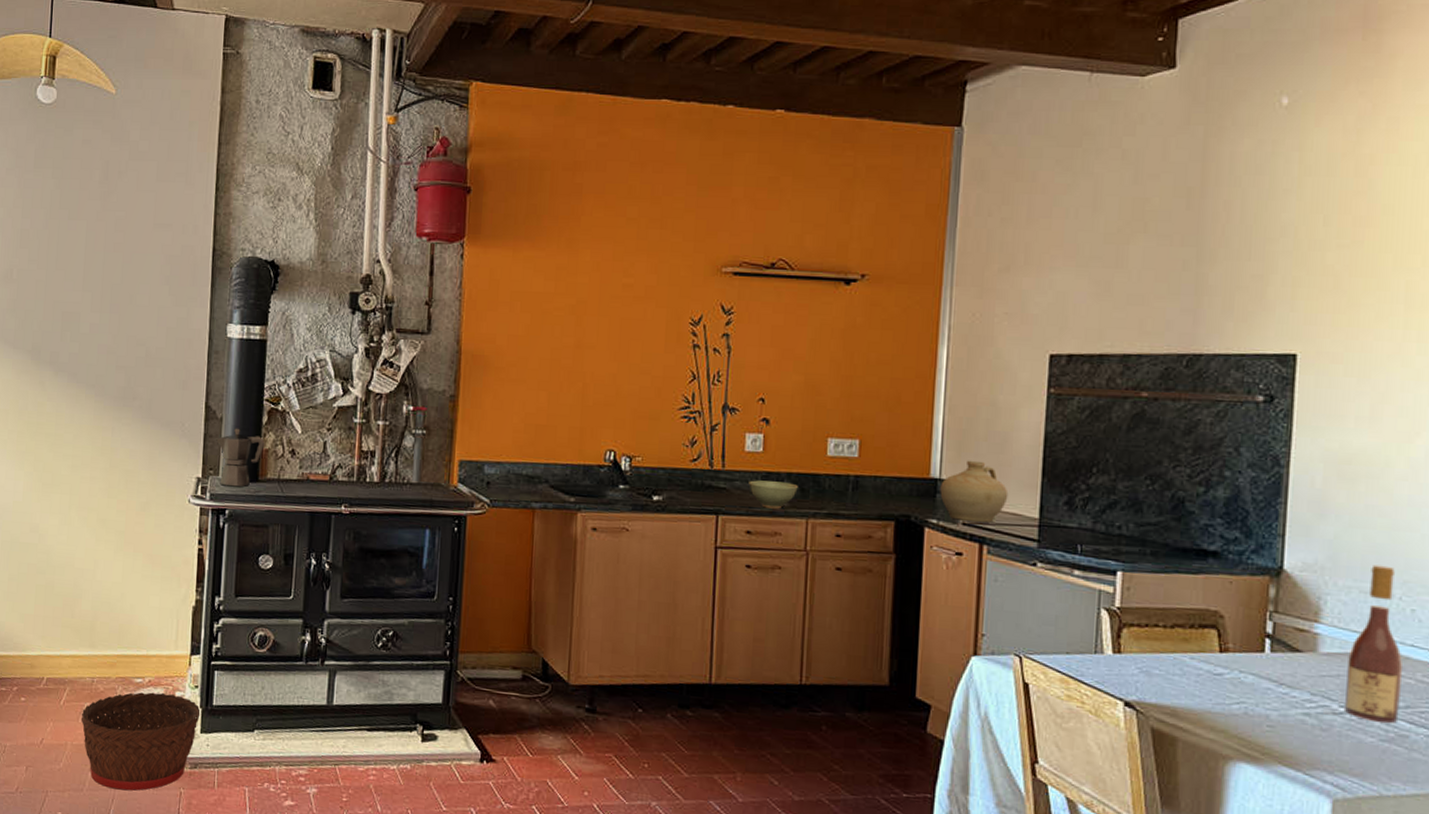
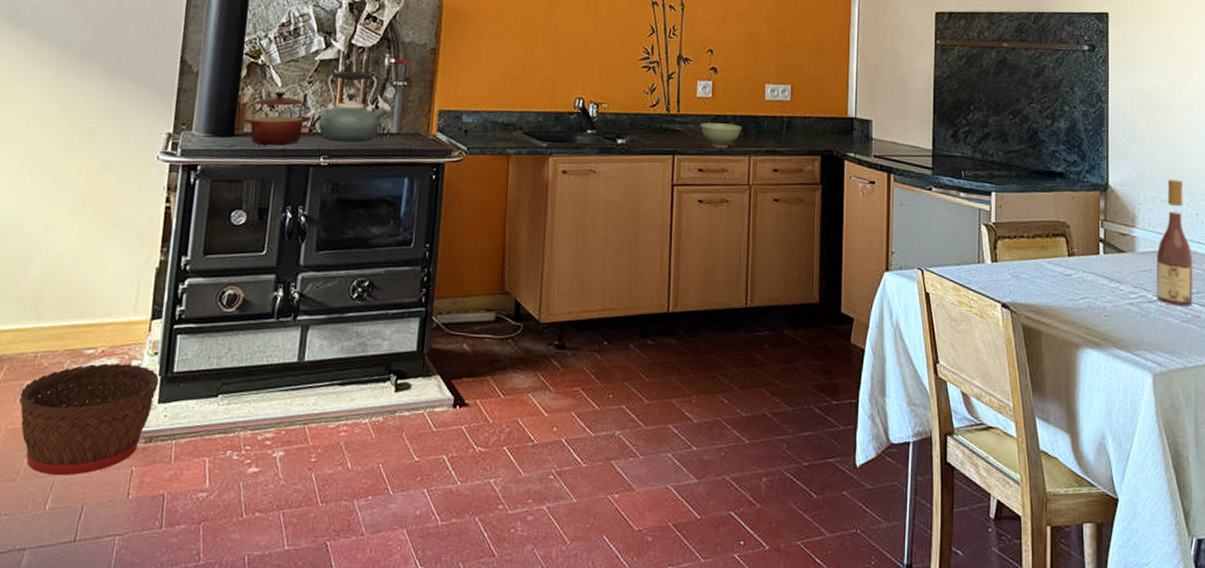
coffeepot: present [215,428,265,488] -> none [189,82,243,143]
saucepan: none [266,438,331,492] -> present [243,92,311,145]
kettle: none [339,418,411,491] -> present [318,70,391,142]
ceramic jug: present [940,460,1009,523] -> none [856,101,909,154]

